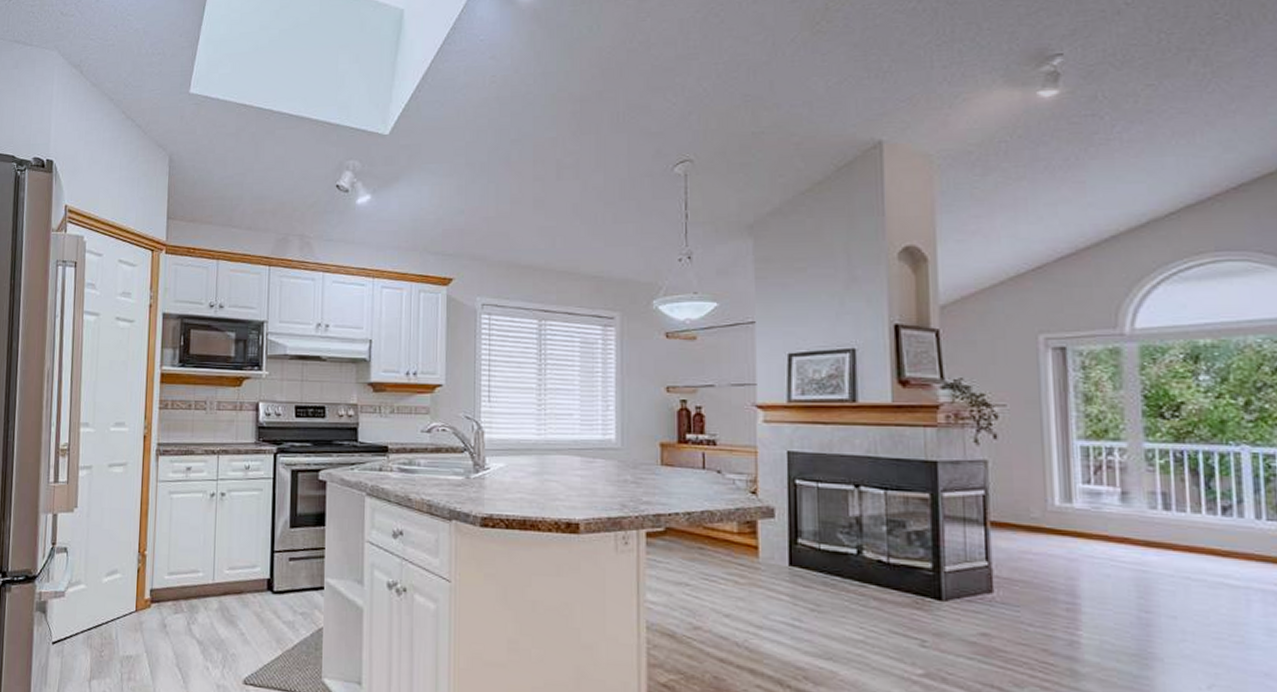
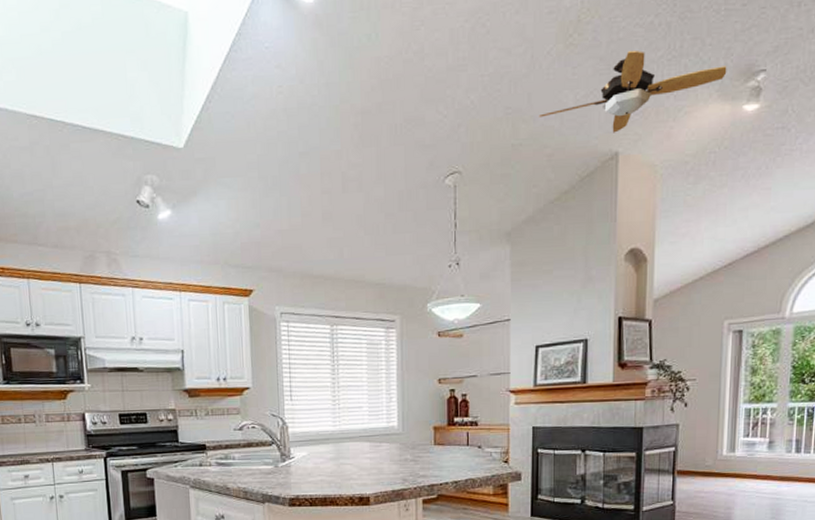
ceiling fan: none [783,36,1013,121] -> present [538,50,727,133]

